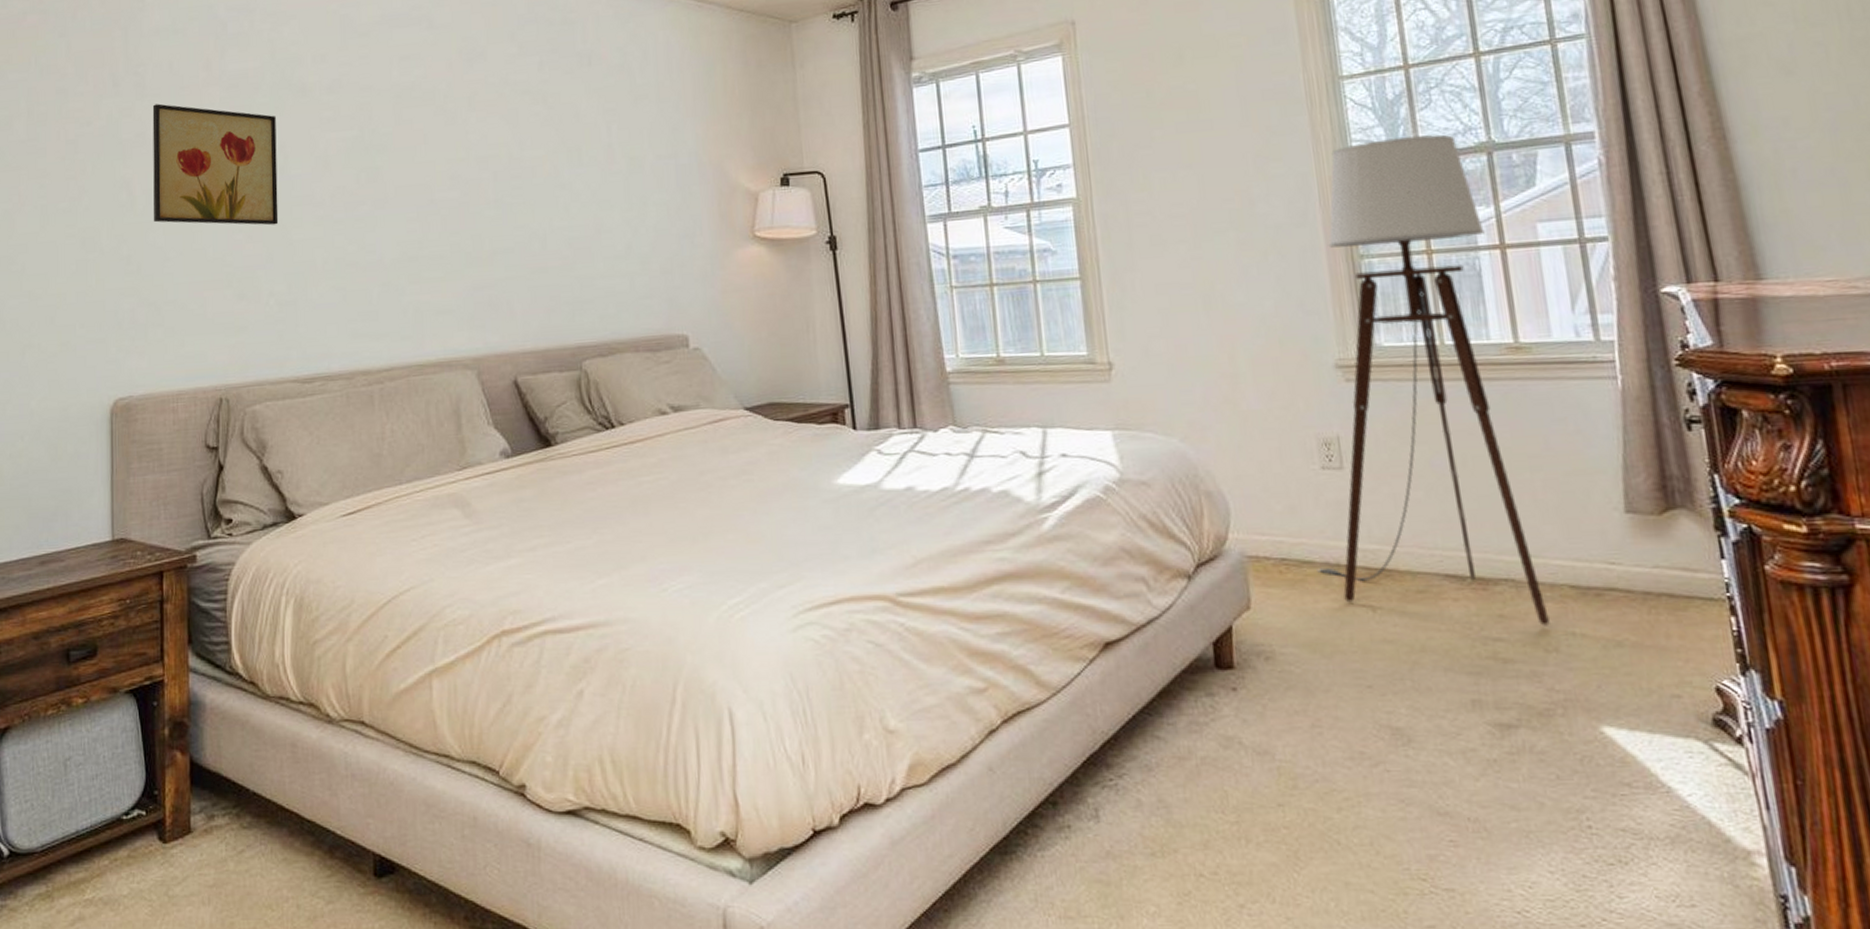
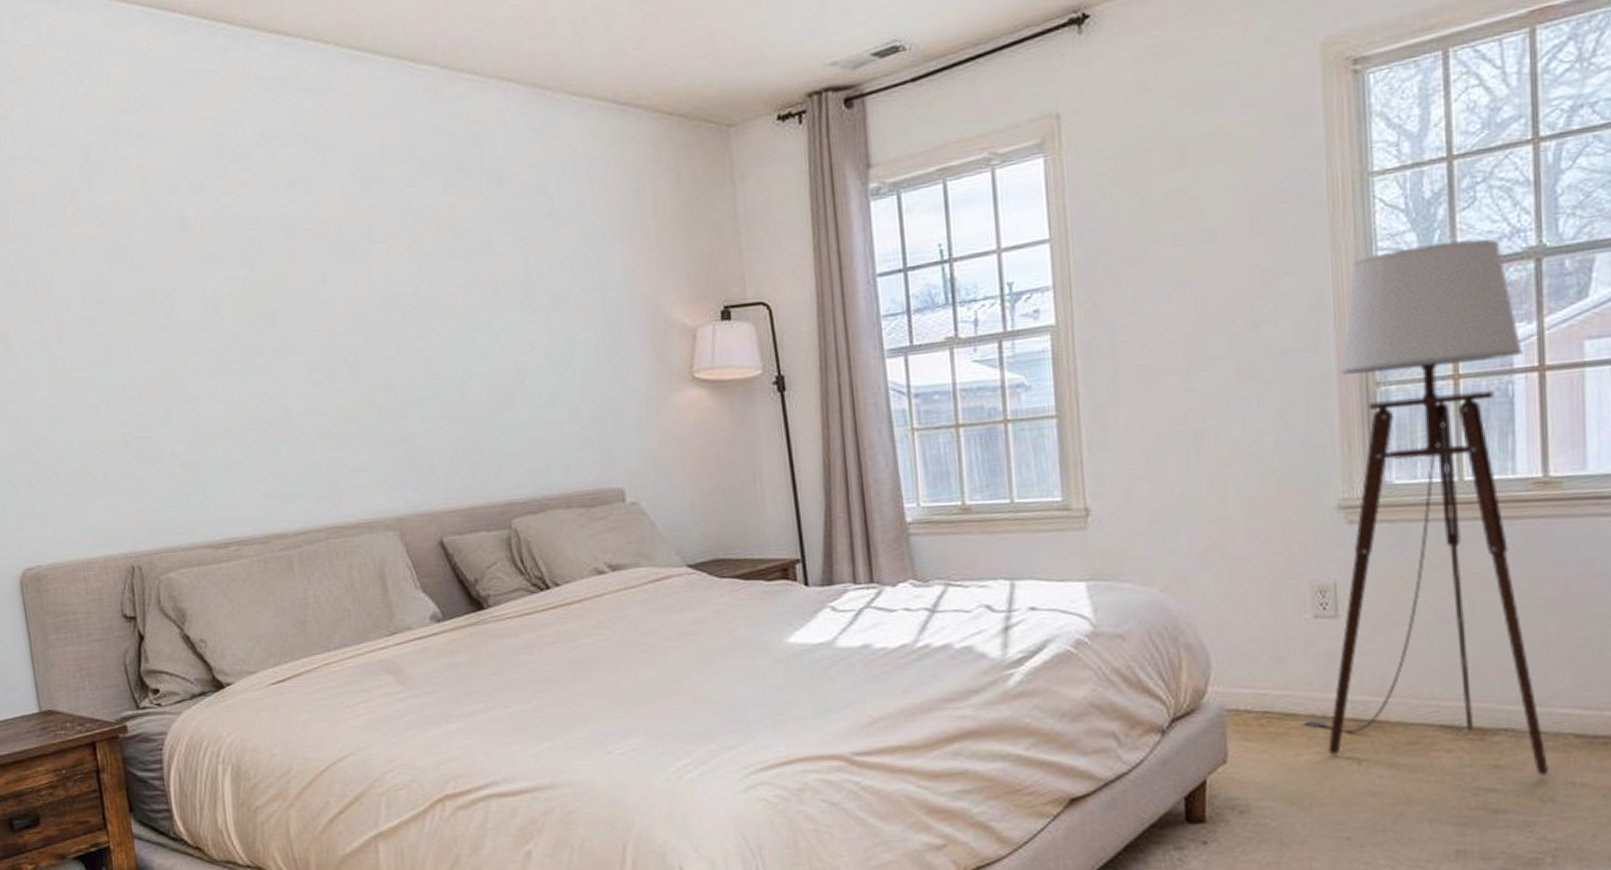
wall art: present [152,103,279,226] -> none [19,245,172,380]

